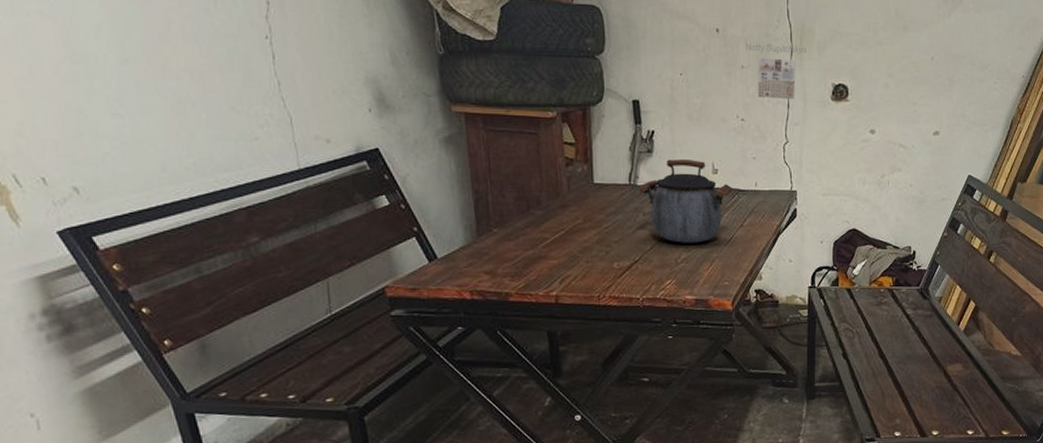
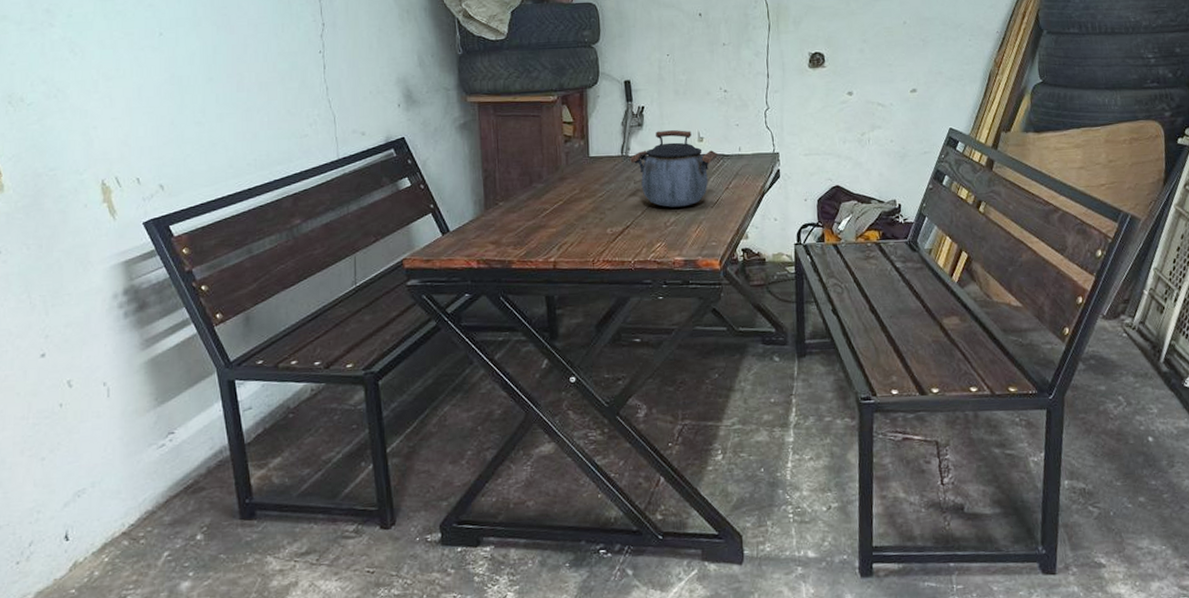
calendar: present [746,42,806,100] -> none [726,22,783,71]

